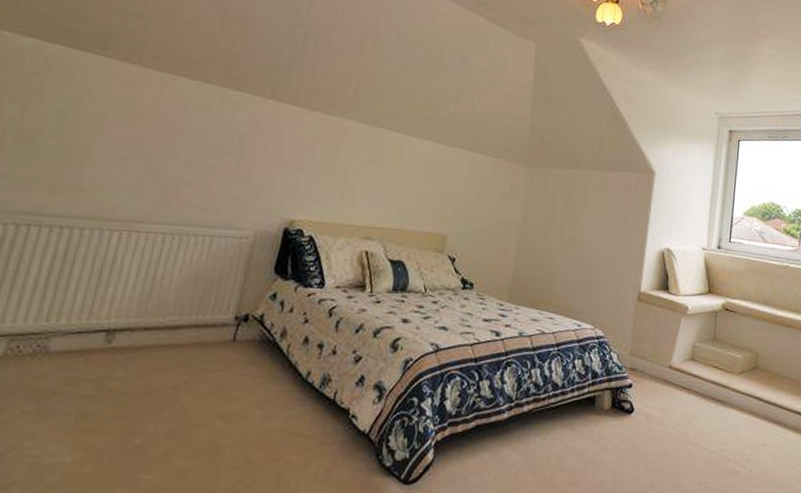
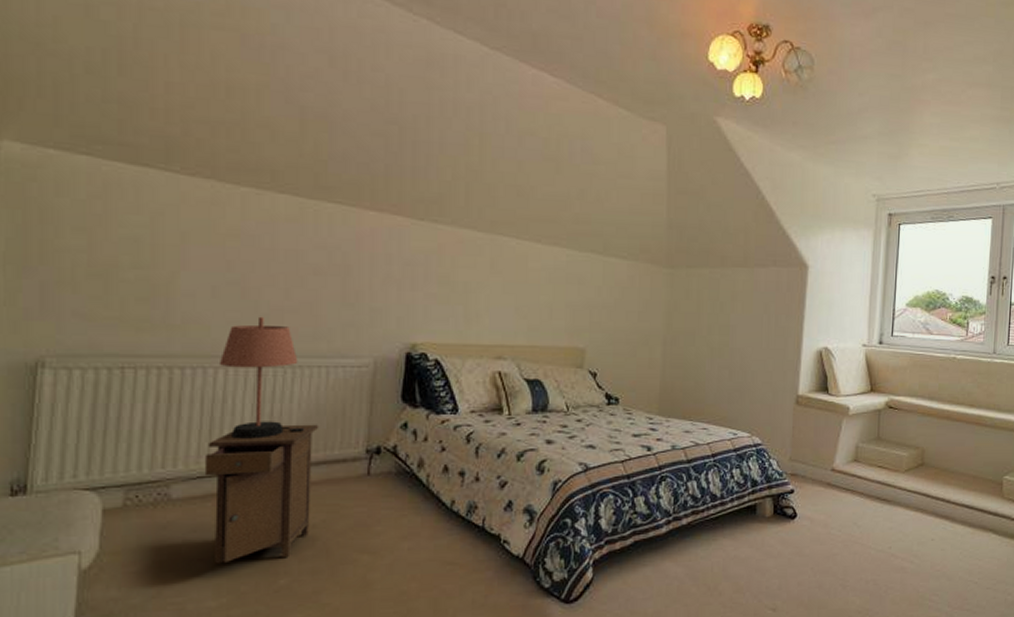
nightstand: none [78,287,196,419] -> present [204,424,319,564]
table lamp: none [114,186,187,300] -> present [218,316,305,439]

